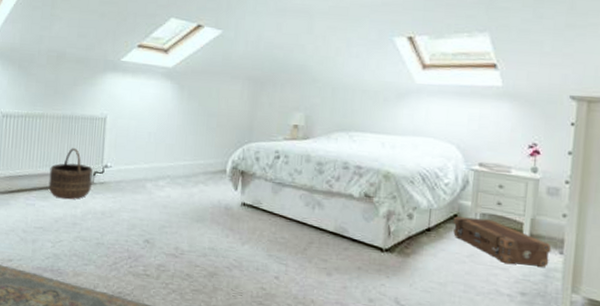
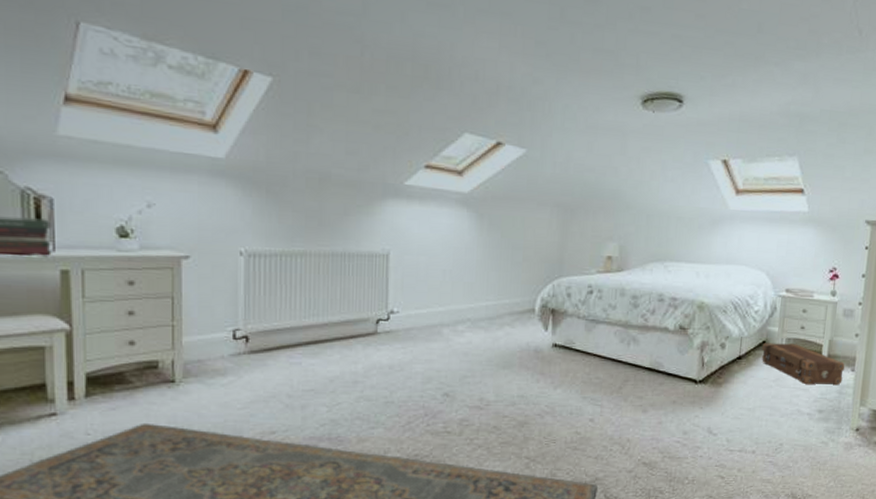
basket: present [48,148,93,199] -> none [318,292,375,353]

